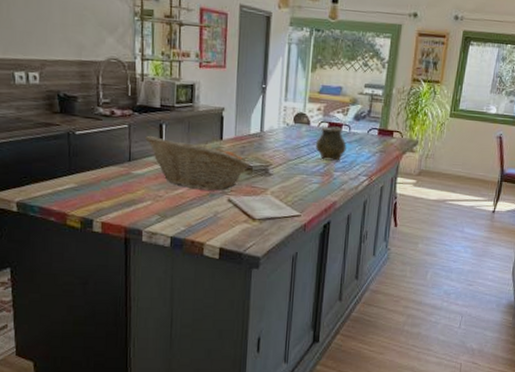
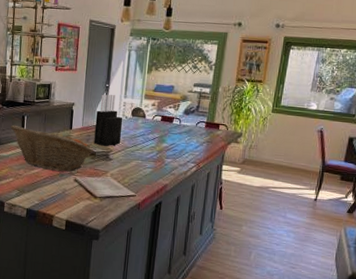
knife block: none [250,96,284,160] -> present [94,94,123,147]
vase: present [315,126,347,161] -> none [149,119,177,149]

